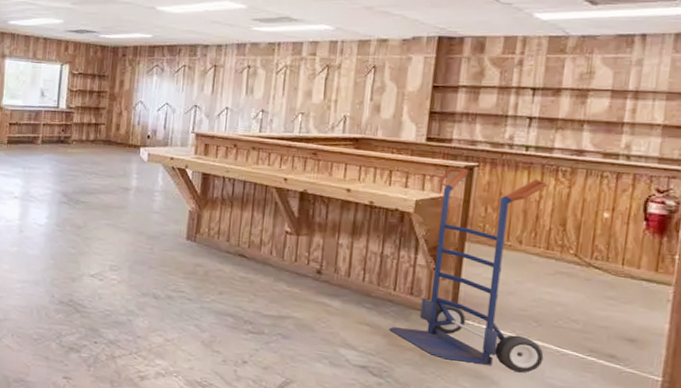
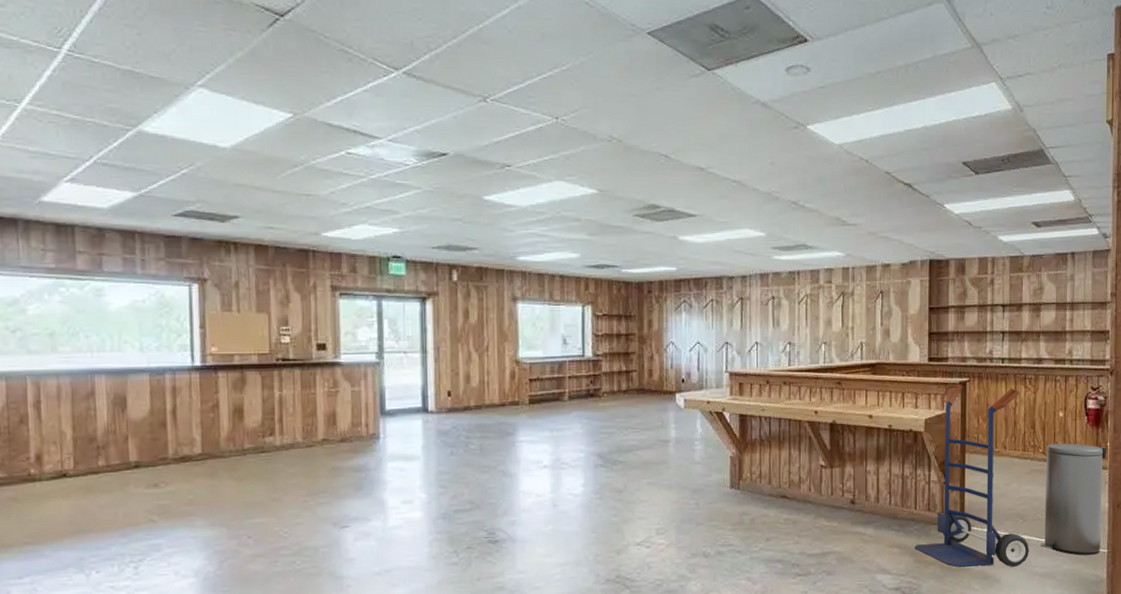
pedal bin: none [560,246,674,381] -> present [1040,443,1107,556]

